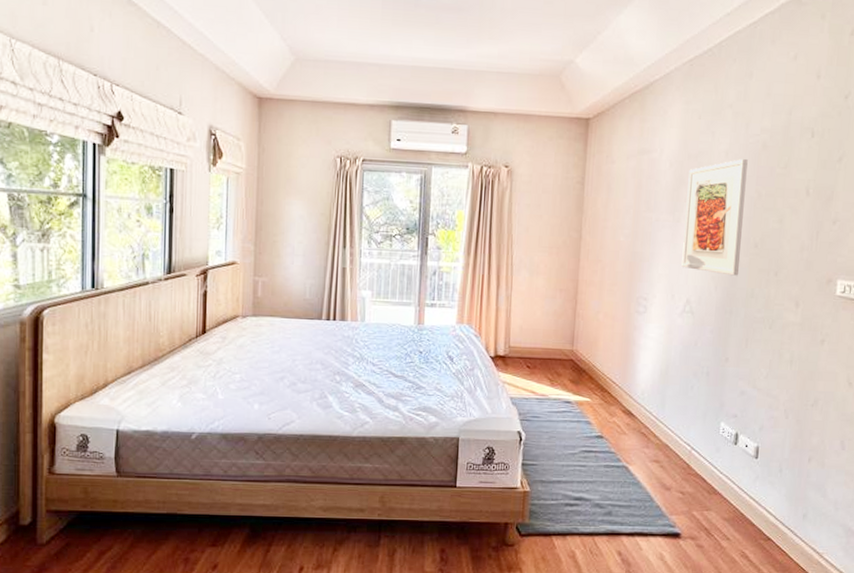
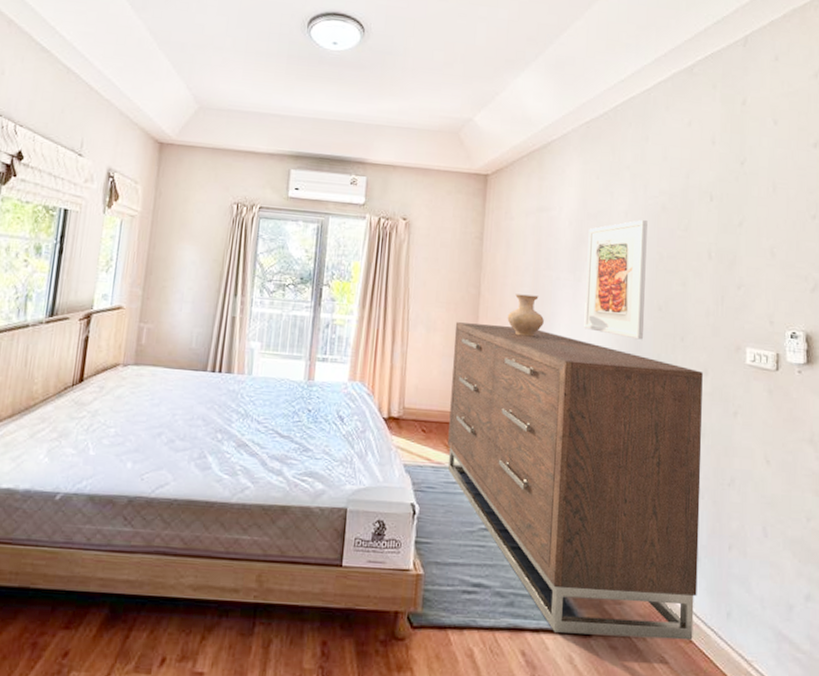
dresser: none [551,265,794,538] -> present [447,322,703,641]
vase: none [607,236,643,277] -> present [507,294,544,337]

